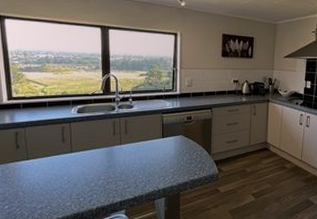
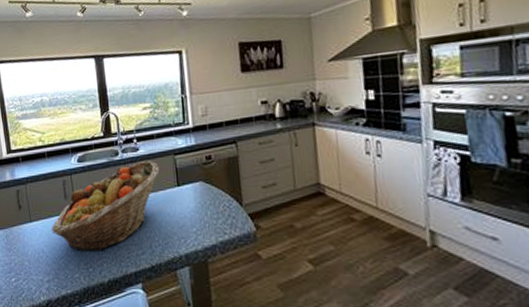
fruit basket: none [48,116,149,185] -> present [52,160,160,252]

